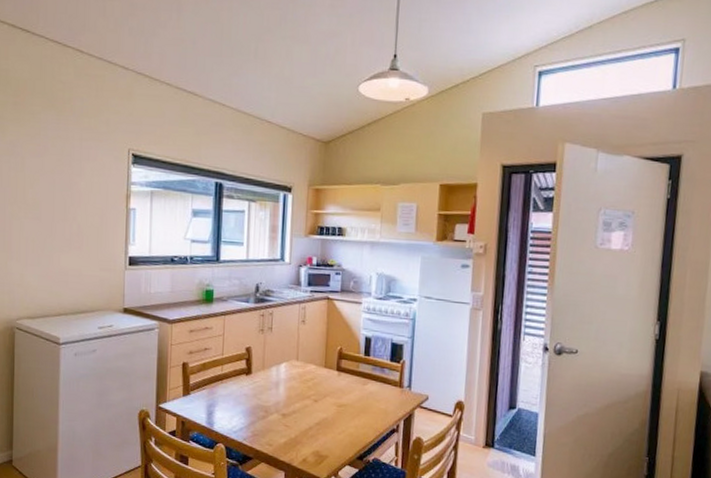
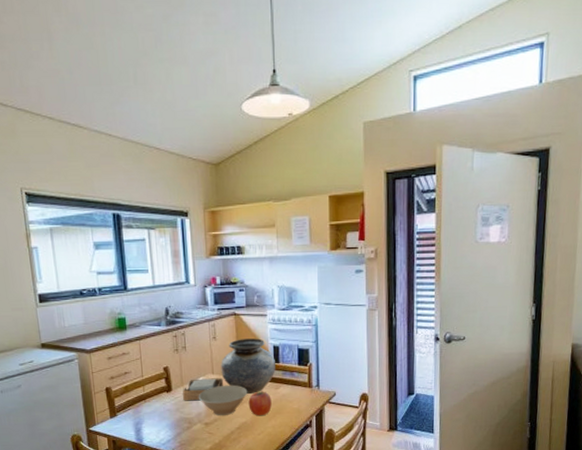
napkin holder: none [262,363,307,388] -> present [183,378,223,401]
bowl: none [278,374,333,408] -> present [198,385,248,415]
vase: none [306,325,366,387] -> present [221,338,275,394]
fruit: none [331,385,357,414] -> present [248,391,272,416]

